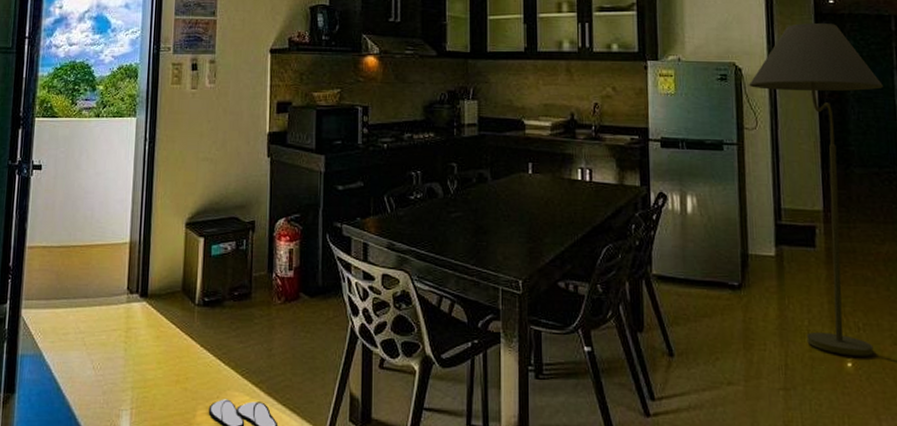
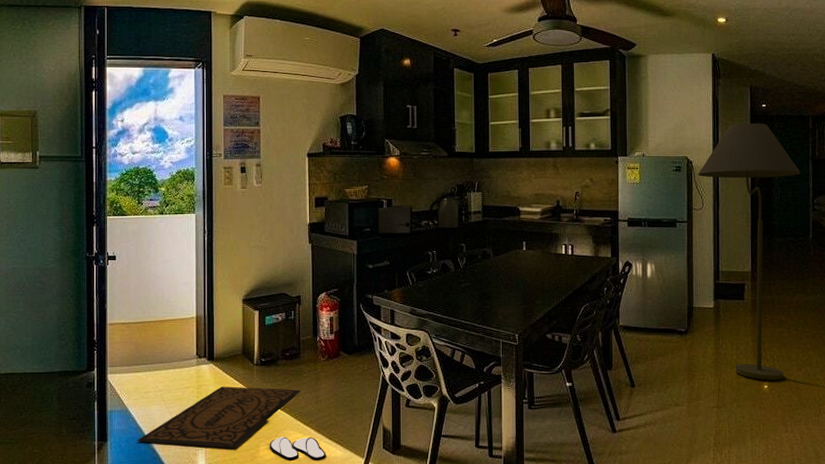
doormat: none [50,330,250,411] -> present [137,386,300,448]
toaster: none [349,113,397,152] -> present [376,204,416,237]
kettle: none [414,106,449,147] -> present [430,197,459,231]

